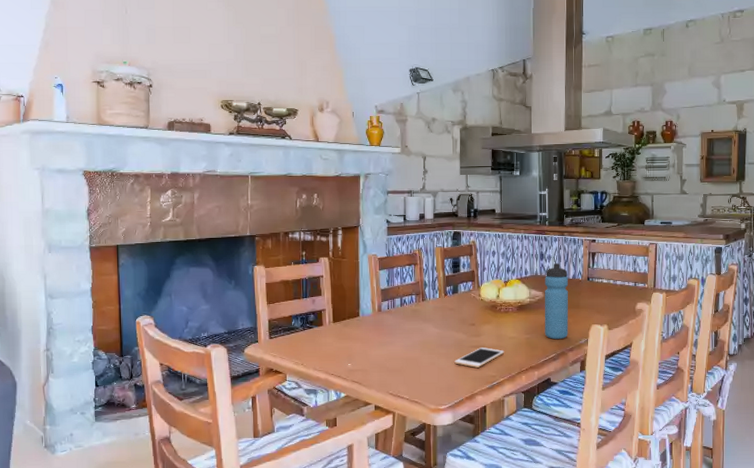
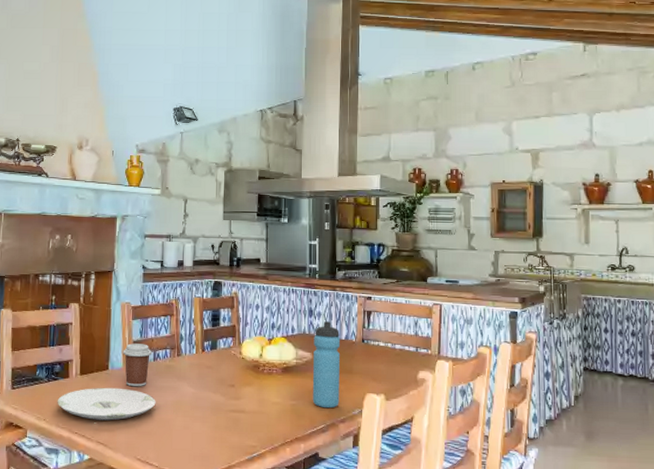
plate: none [313,332,404,362] -> present [57,387,156,421]
coffee cup: none [372,291,398,331] -> present [123,343,152,387]
cell phone: present [454,347,505,368] -> none [210,412,267,435]

